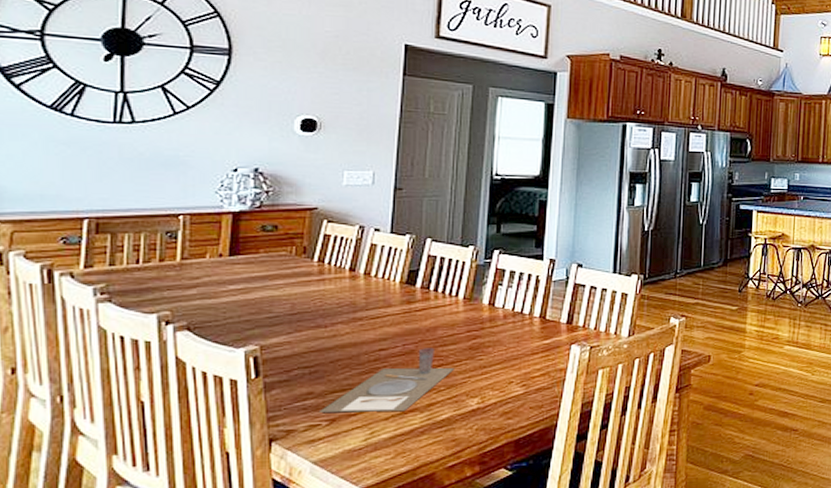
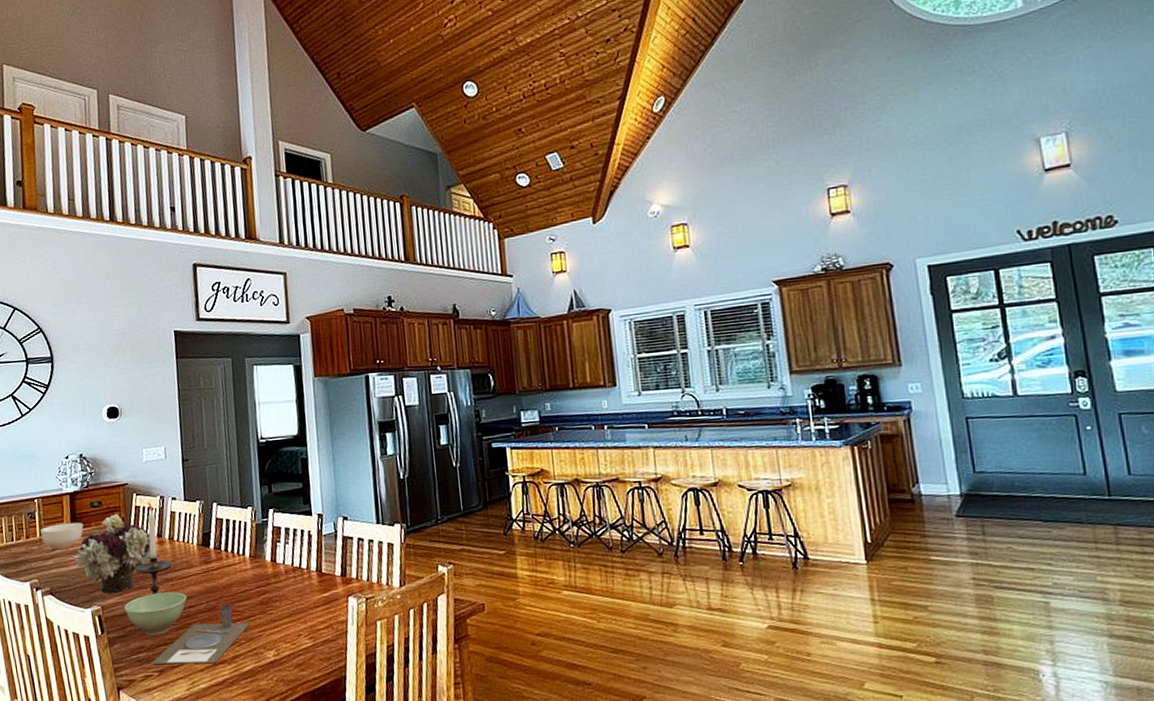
bowl: none [183,246,249,278] -> present [40,522,84,550]
flower arrangement: none [228,240,339,331] -> present [74,513,151,593]
bowl: none [292,332,379,381] -> present [124,591,187,636]
candlestick: none [314,230,364,336] -> present [135,501,172,596]

